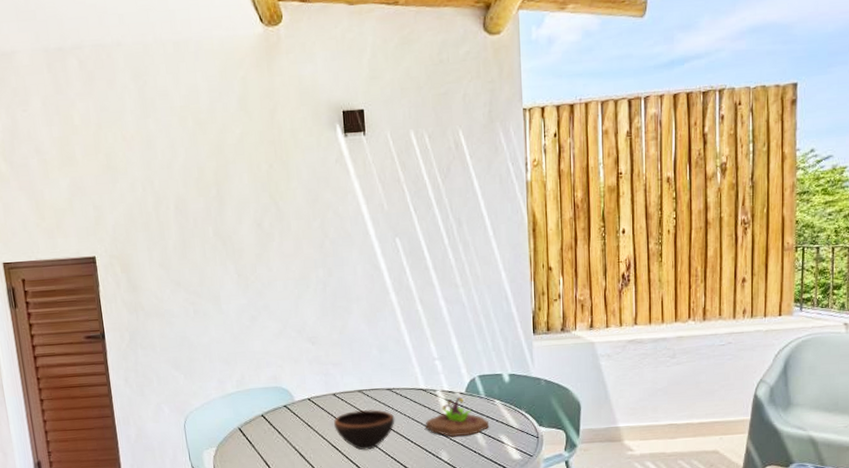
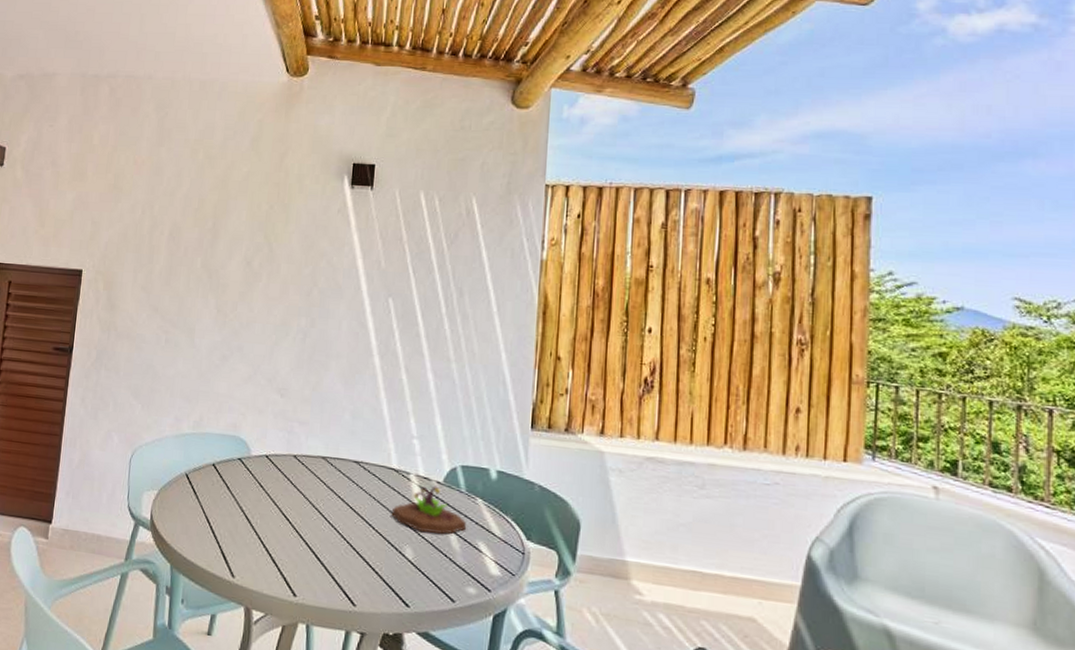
bowl: present [334,409,395,451] -> none [289,478,358,528]

